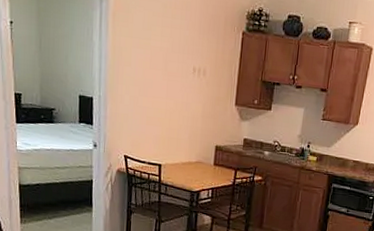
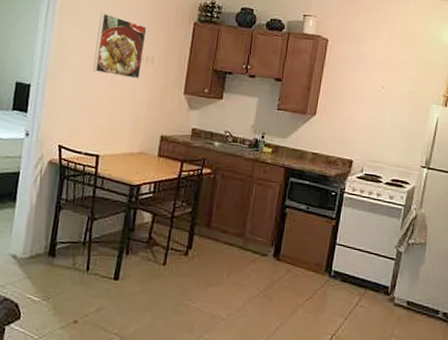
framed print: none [148,22,198,91] -> present [92,12,147,79]

